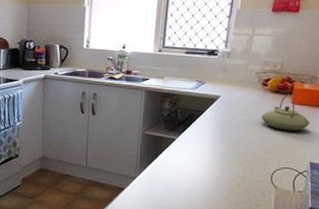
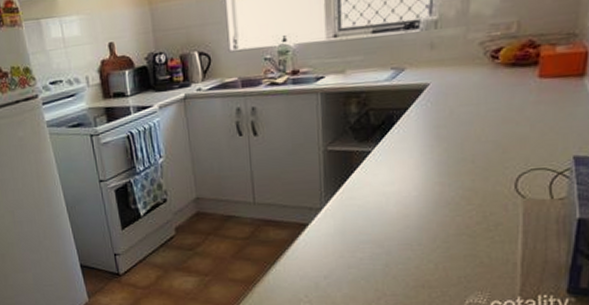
teapot: present [261,94,310,131] -> none [492,65,569,118]

